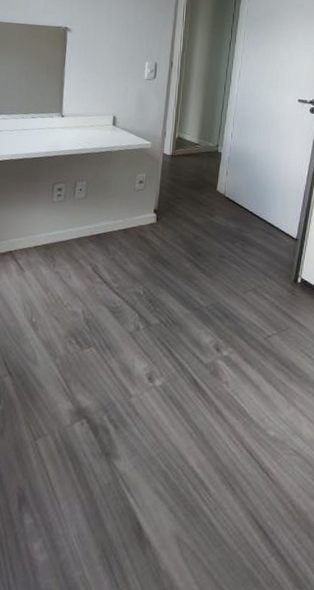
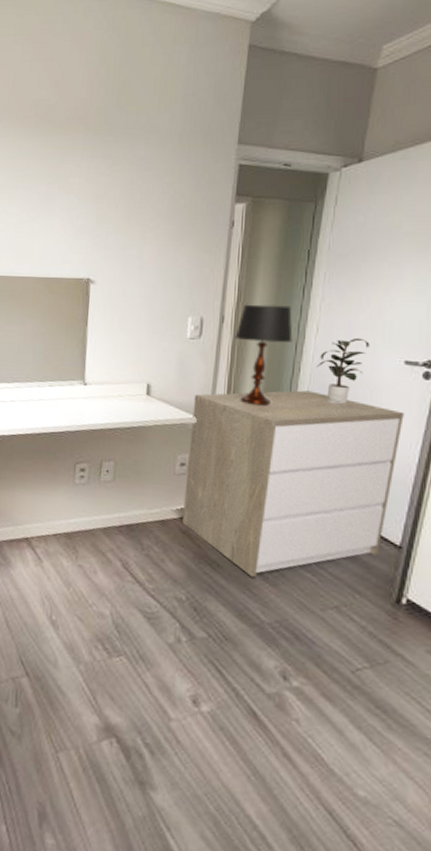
dresser: none [141,121,298,272] -> present [182,390,404,578]
table lamp: none [181,53,223,134] -> present [235,304,293,406]
potted plant: none [239,81,275,133] -> present [317,337,370,405]

